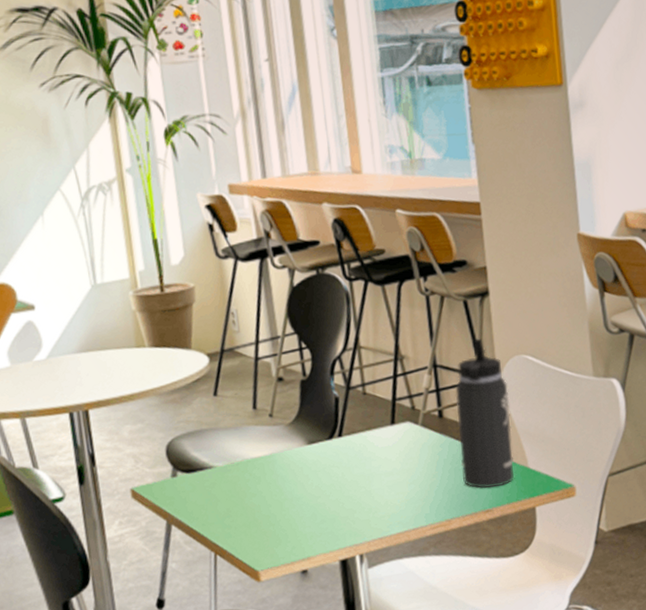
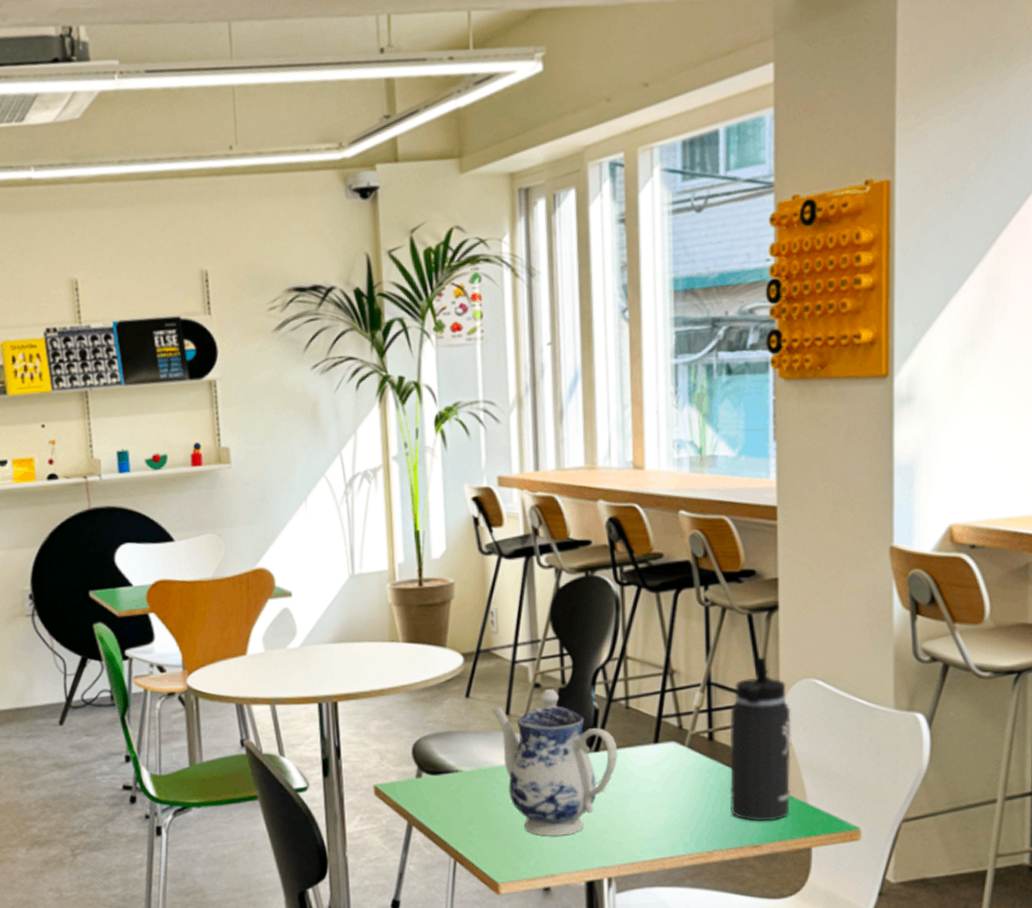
teapot: none [238,381,360,522] -> present [491,689,618,836]

